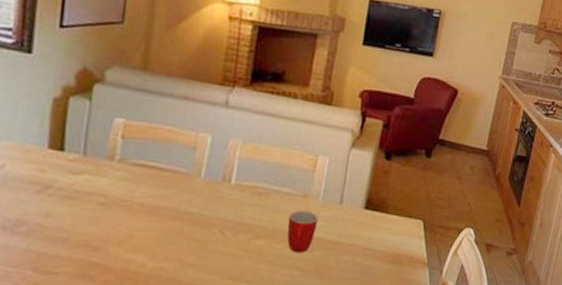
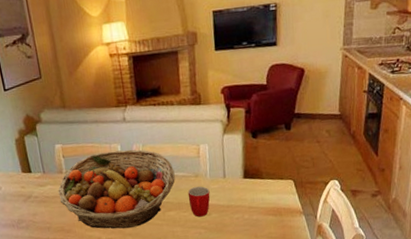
fruit basket: none [96,141,278,255] -> present [58,149,175,229]

